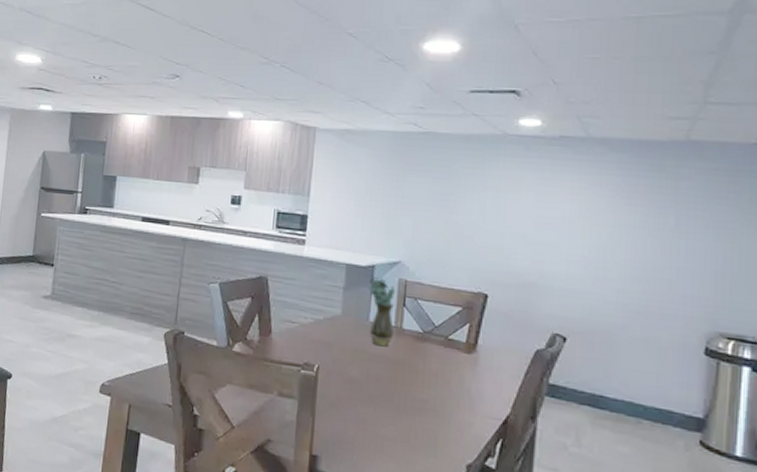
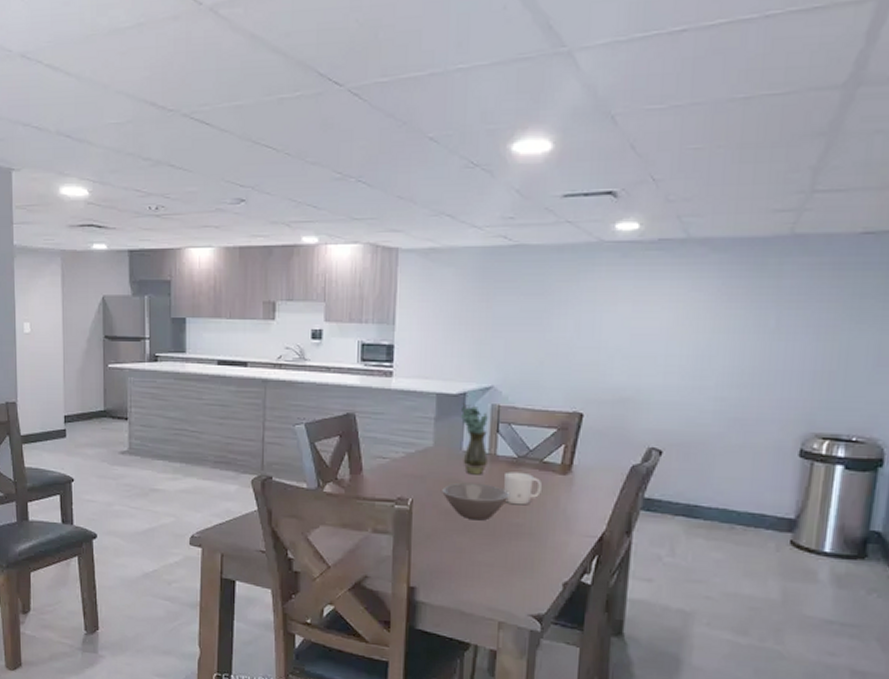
bowl: none [346,353,416,393] -> present [440,482,511,521]
mug: none [408,346,448,381] -> present [503,472,543,506]

